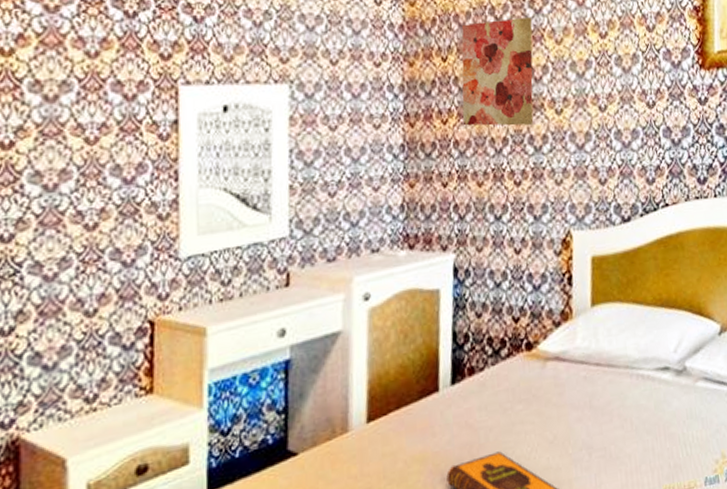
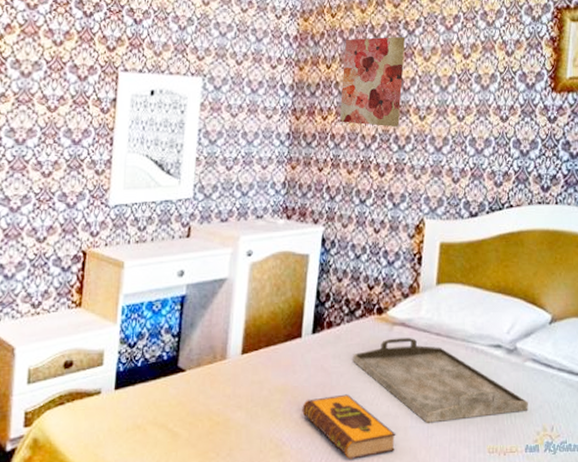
serving tray: none [501,372,704,471] -> present [353,337,528,423]

